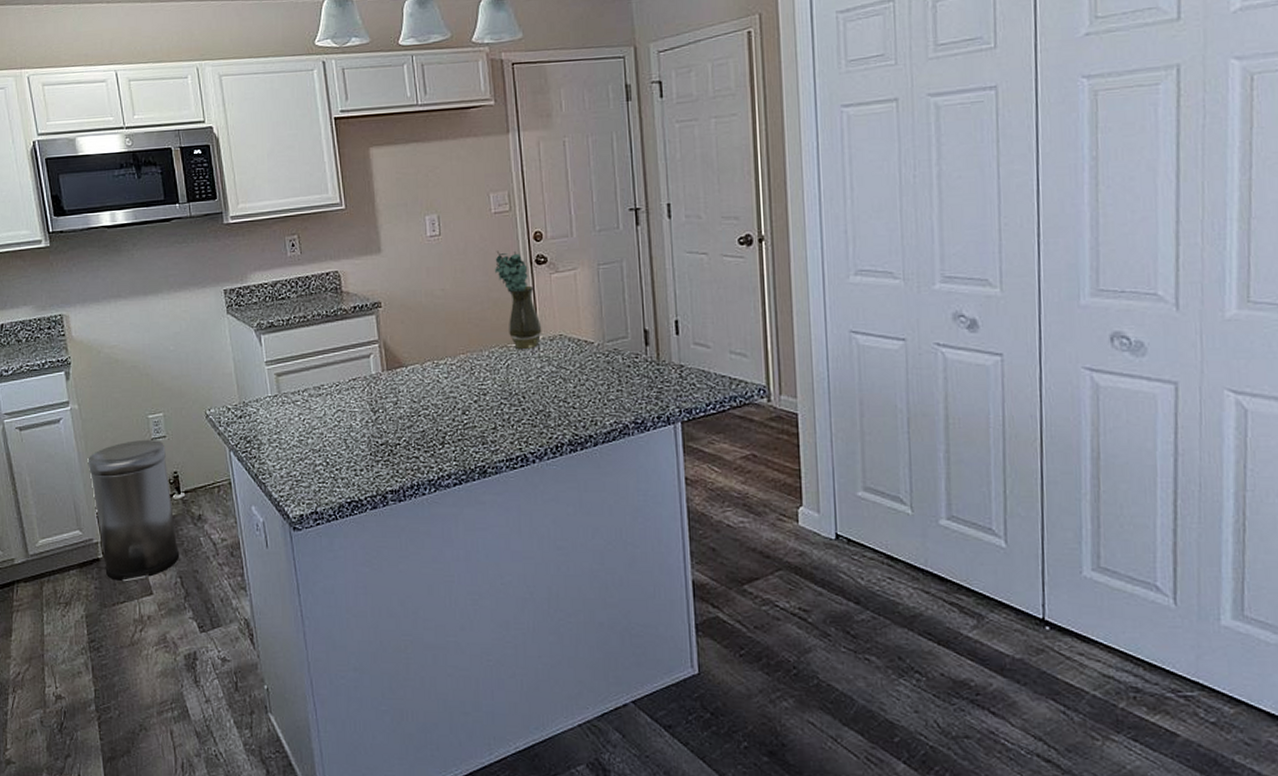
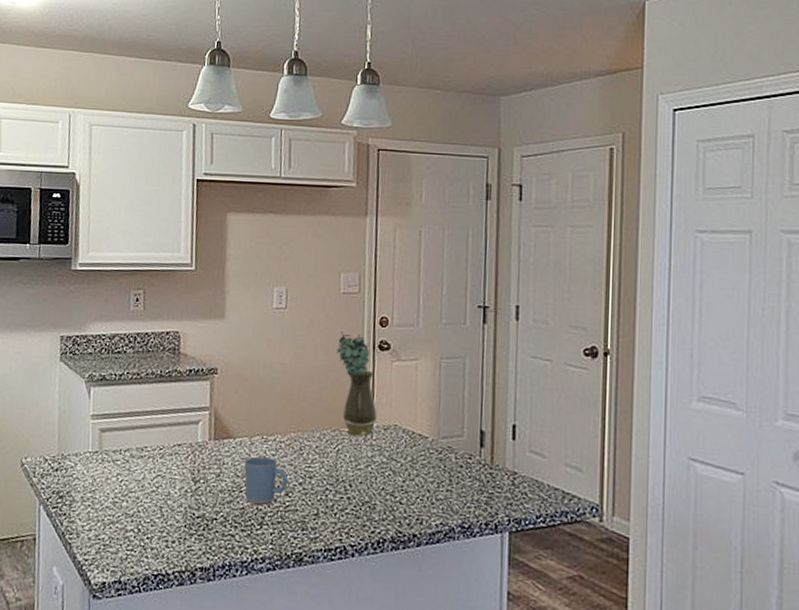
mug: none [419,380,464,425] -> present [244,456,289,504]

